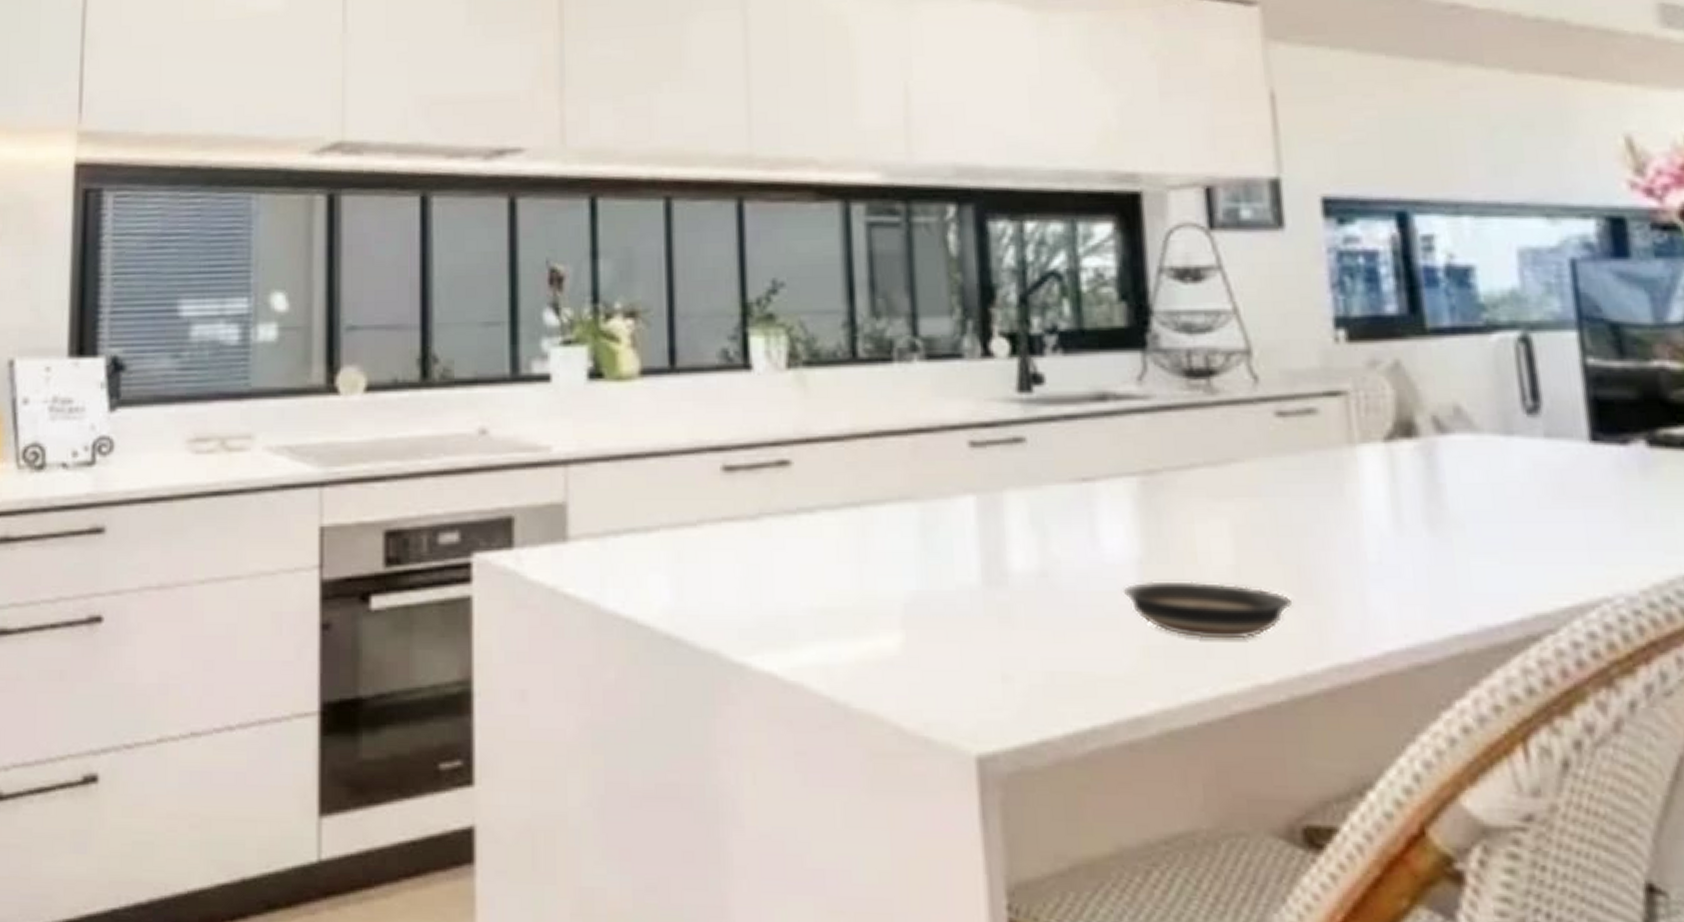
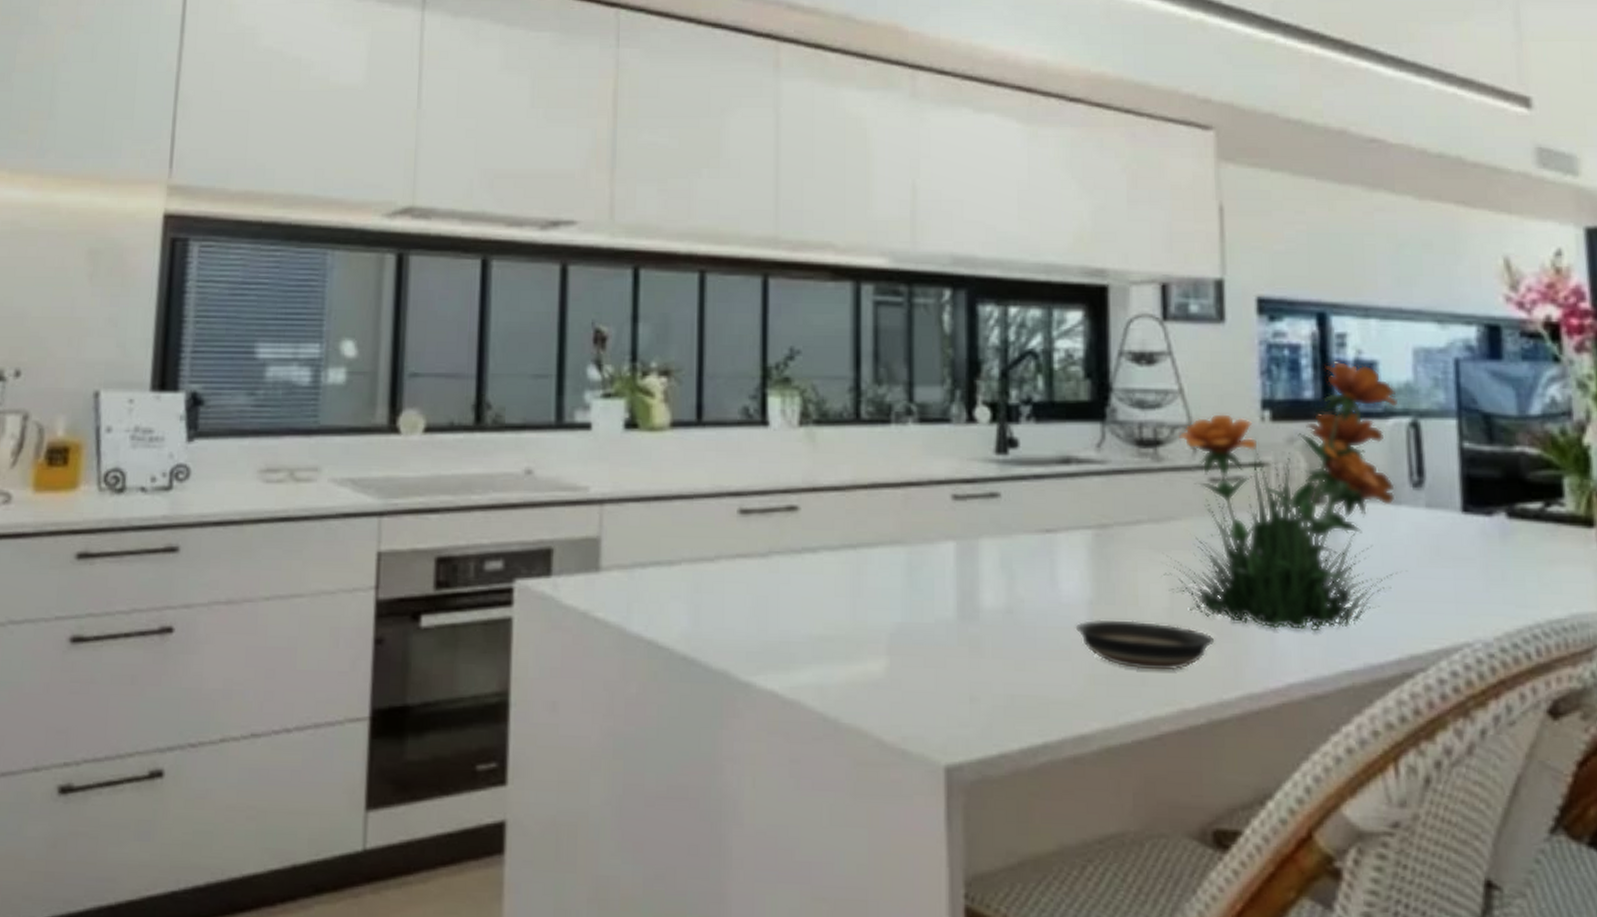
flower plant: none [1222,269,1527,589] -> present [1162,362,1409,631]

